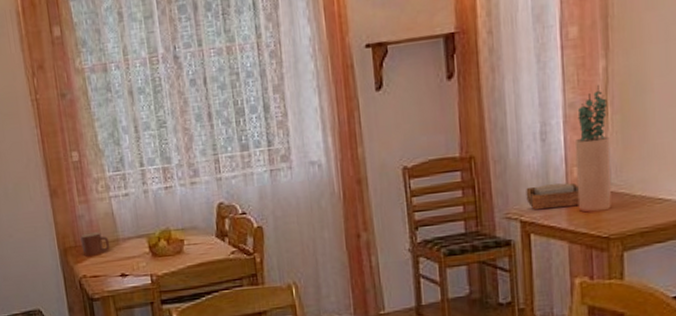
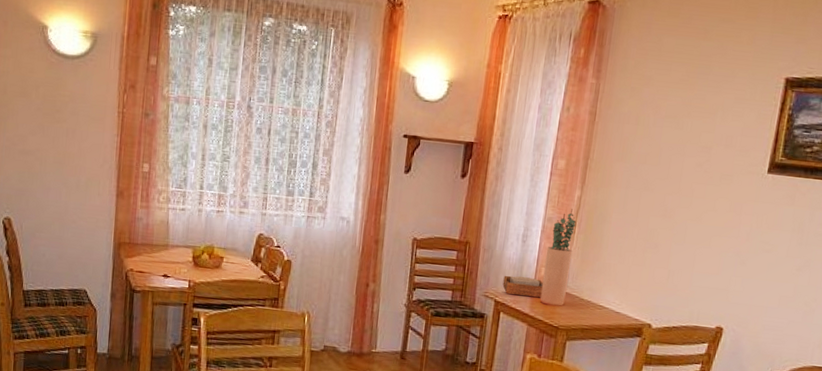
mug: present [80,232,111,258] -> none [134,234,160,256]

